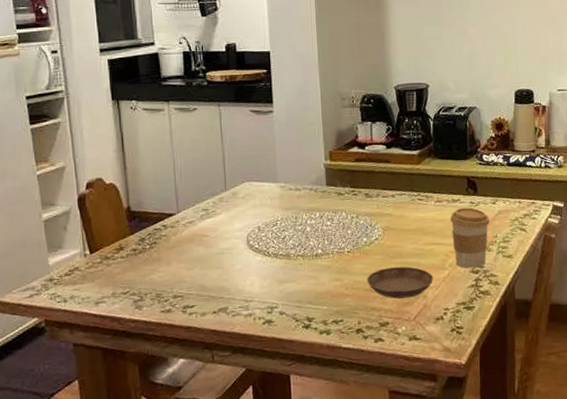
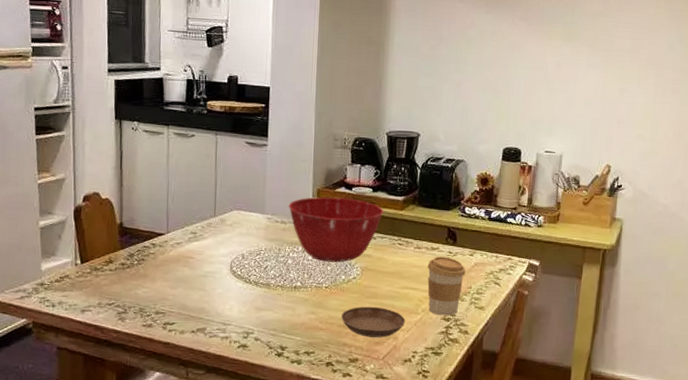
mixing bowl: none [301,158,400,226] -> present [288,197,384,262]

